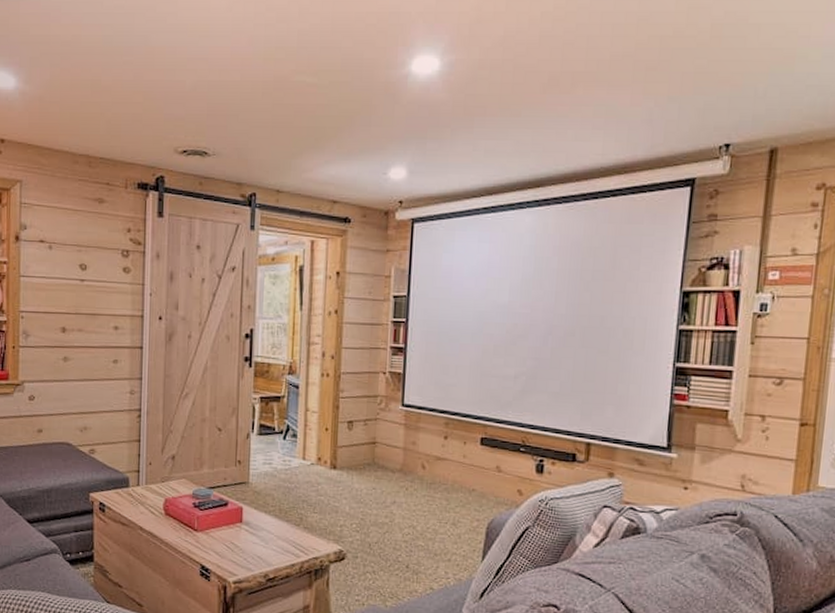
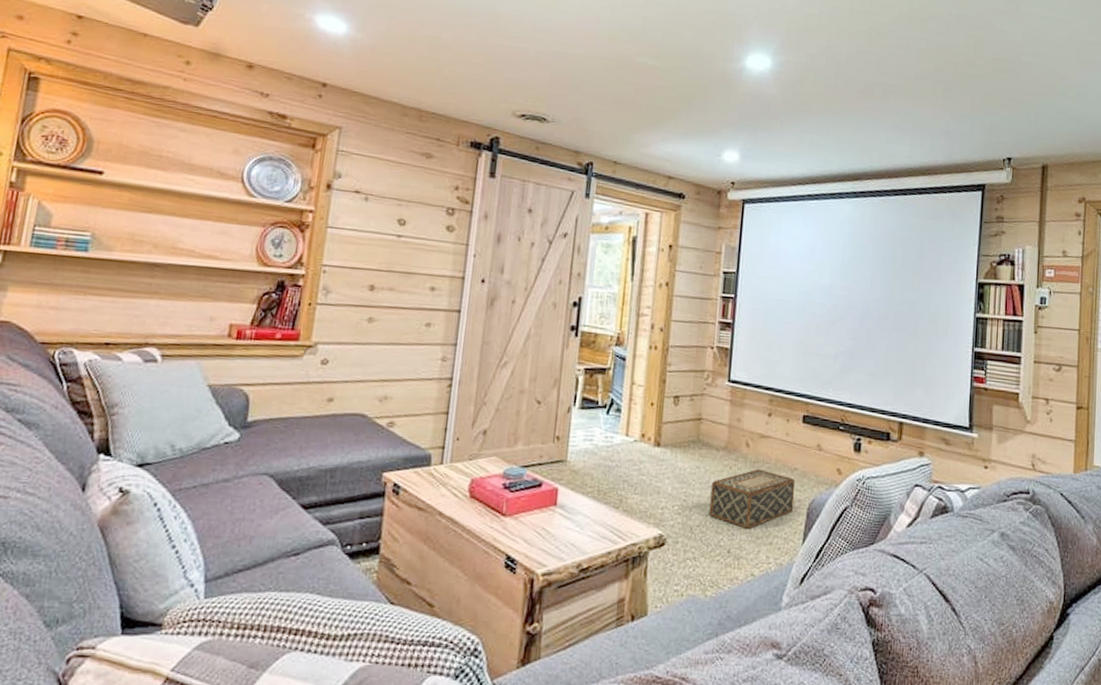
woven basket: none [386,490,474,546] -> present [709,468,796,529]

